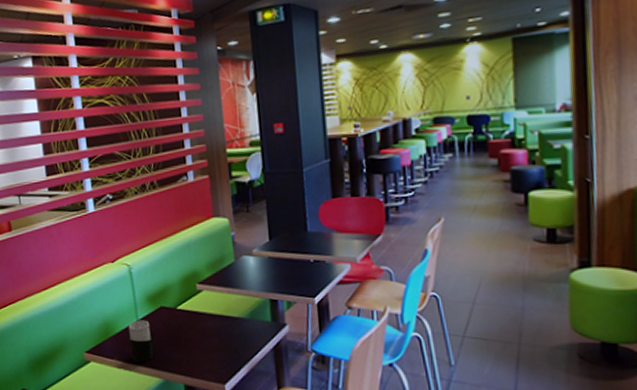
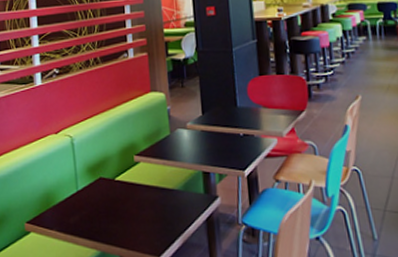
cup: present [128,320,155,363] -> none [68,191,93,234]

